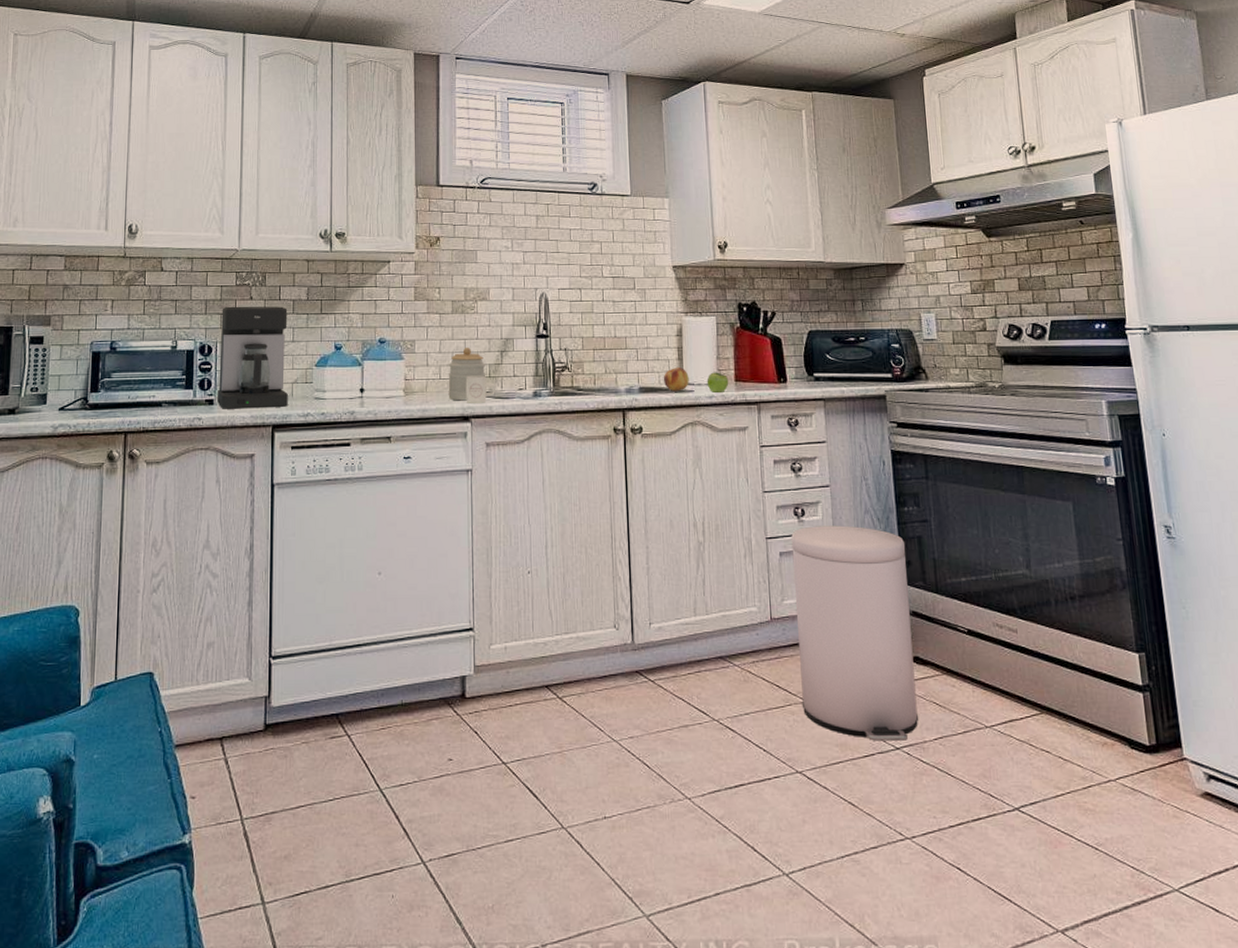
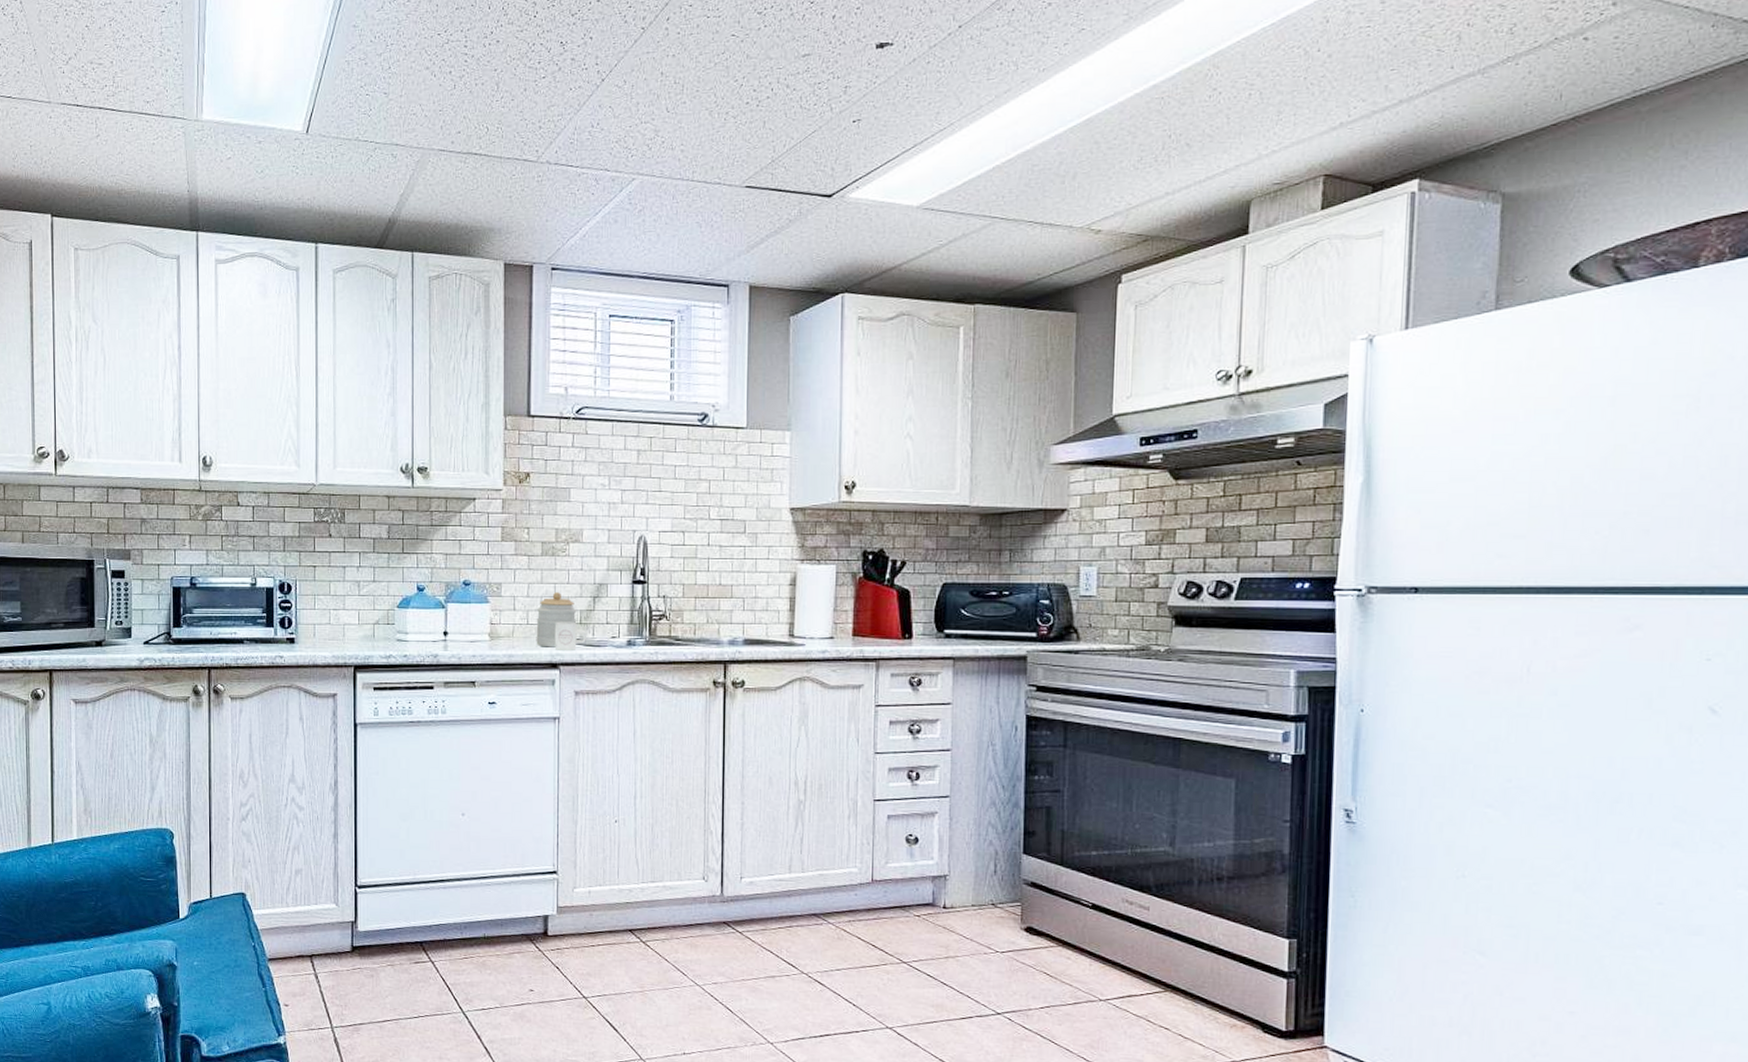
coffee maker: present [217,306,288,410] -> none [298,543,370,649]
fruit: present [663,366,689,392] -> none [771,618,800,645]
fruit: present [706,372,729,394] -> none [820,625,846,648]
pedal bin: present [791,525,919,741] -> none [898,790,1031,1007]

